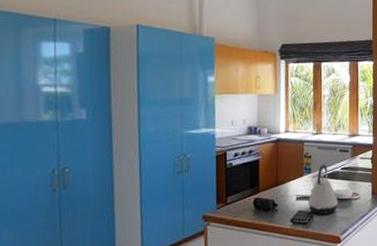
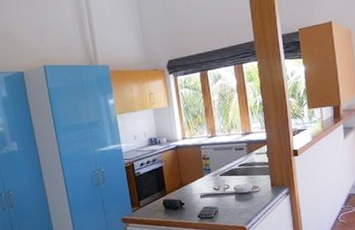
kettle: present [308,164,338,214] -> none [211,163,240,209]

